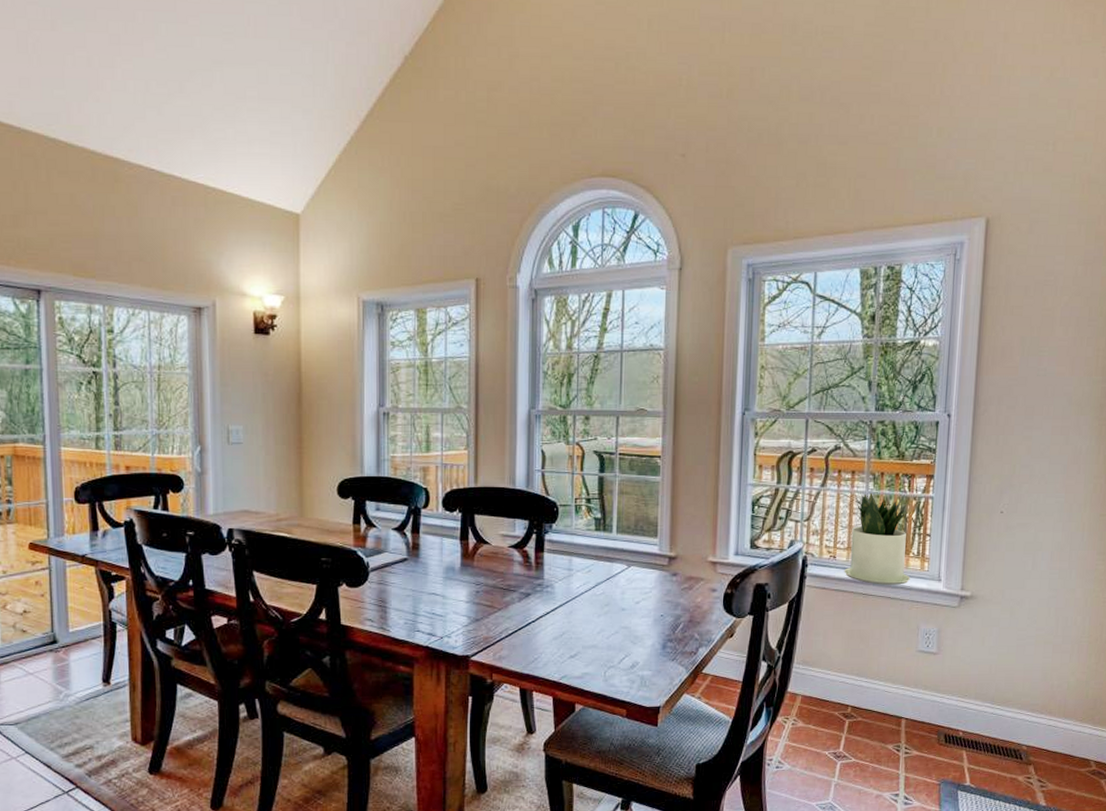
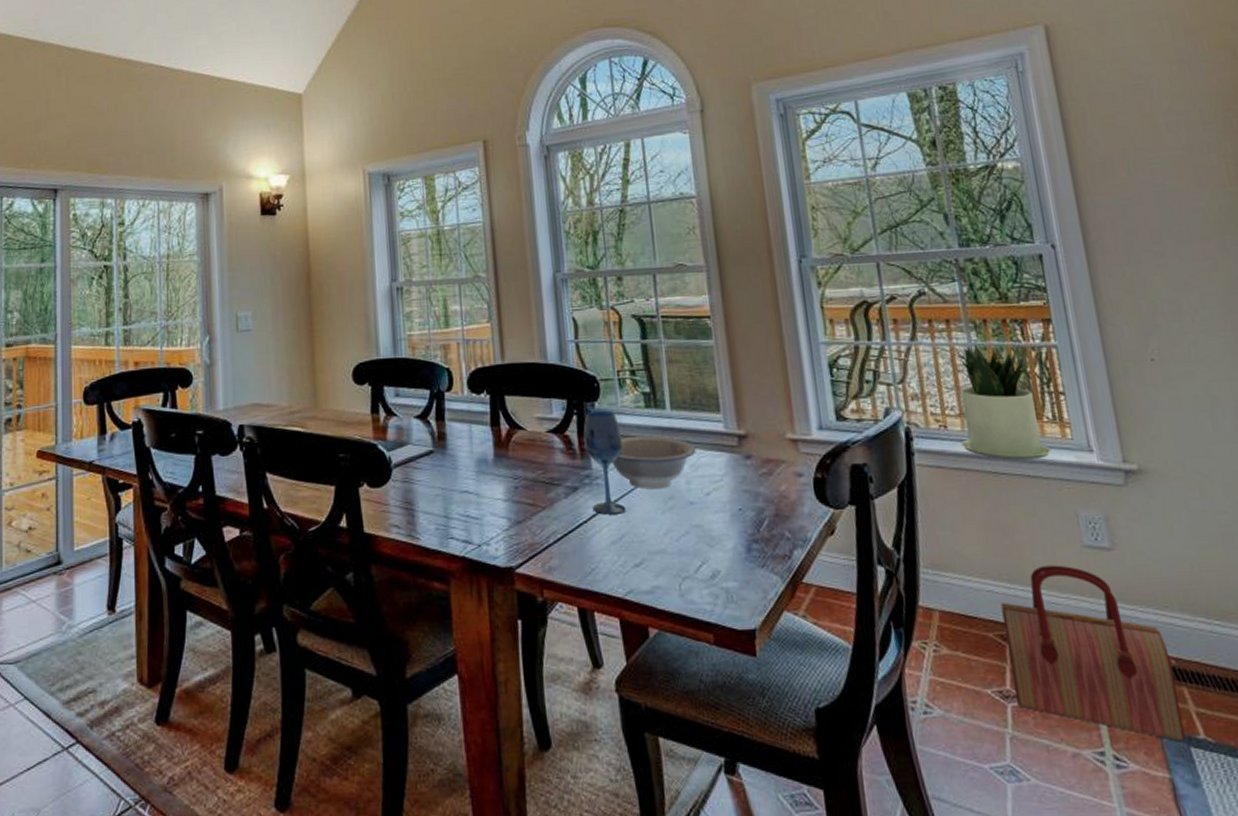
wineglass: none [540,531,573,616] -> present [583,410,626,515]
bowl: none [561,554,633,599] -> present [611,436,696,491]
handbag: none [845,664,960,787] -> present [1000,565,1186,742]

